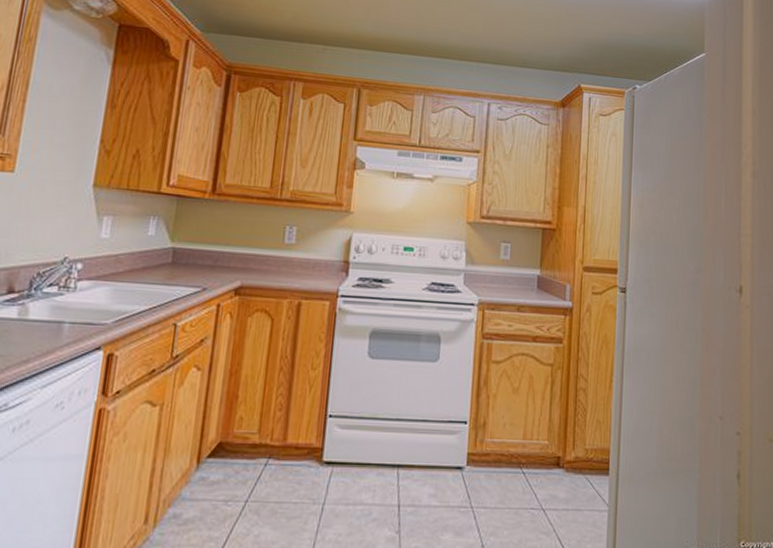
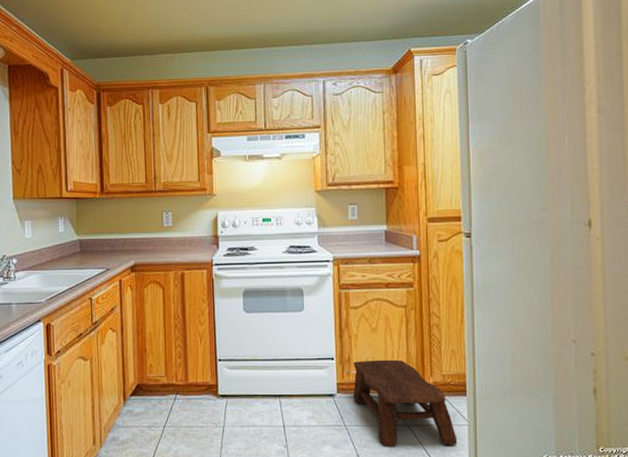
stool: none [485,426,596,536] -> present [353,359,458,446]

